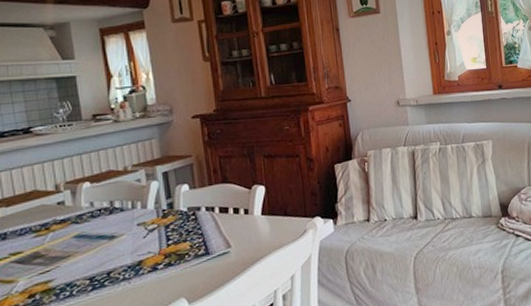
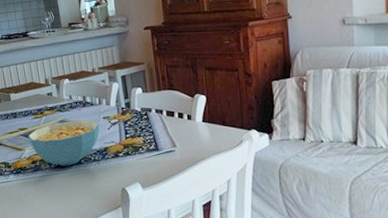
cereal bowl: none [23,229,131,294] -> present [28,120,99,166]

